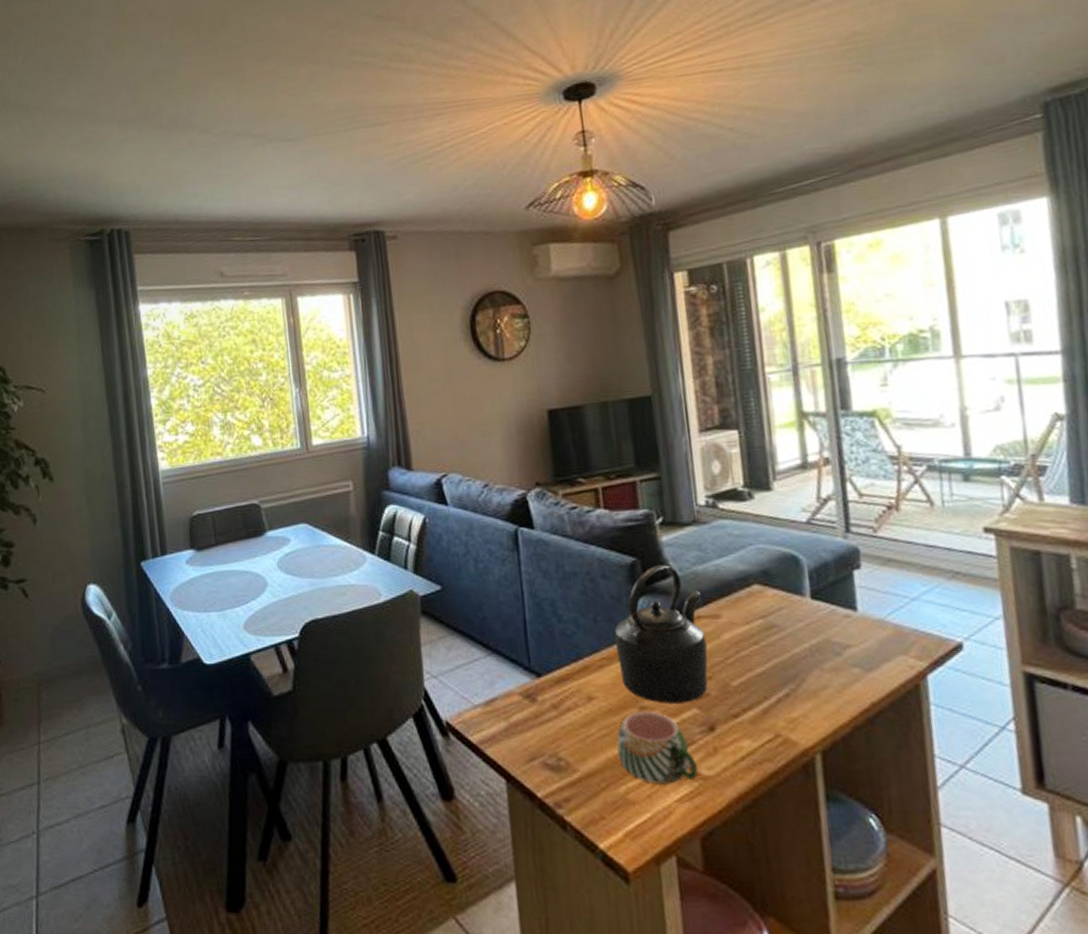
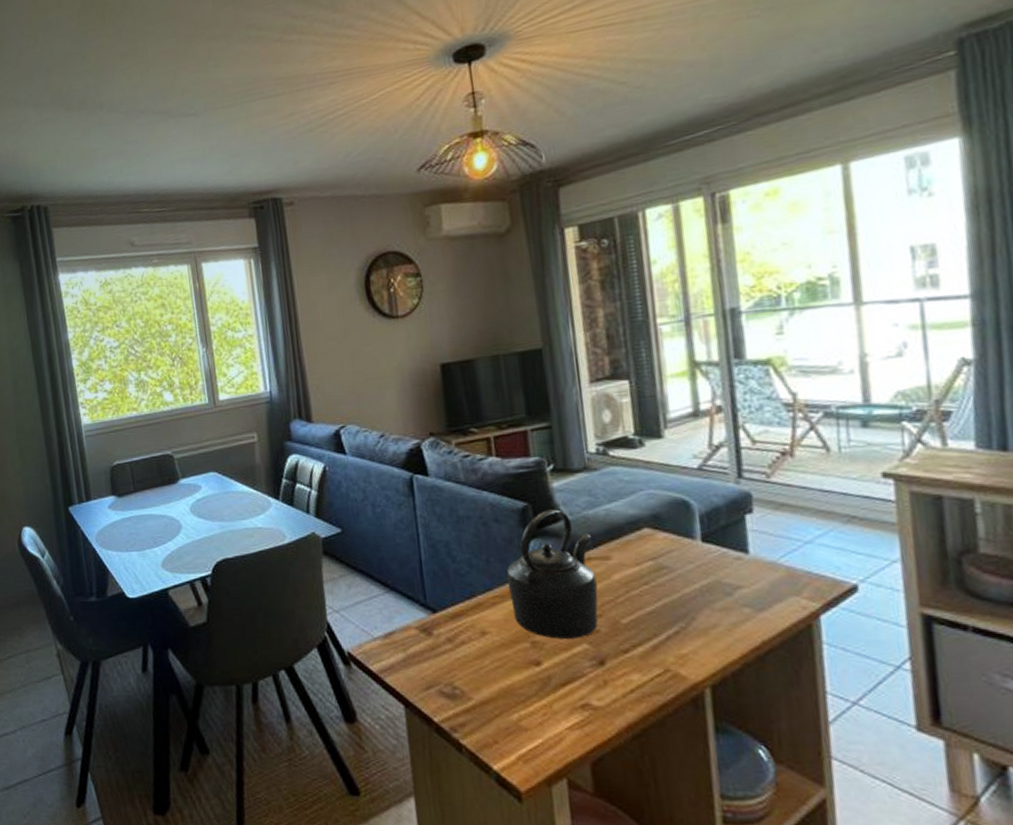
mug: present [617,712,699,786] -> none [509,646,589,715]

